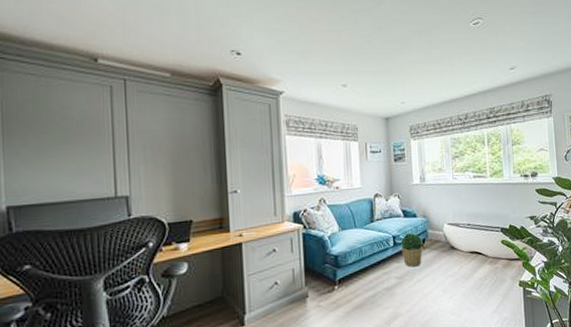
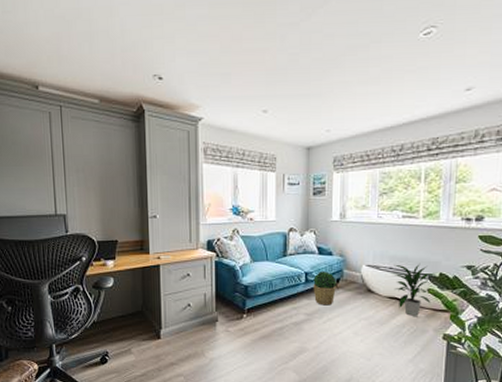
indoor plant: none [470,217,510,269] -> present [392,263,437,317]

